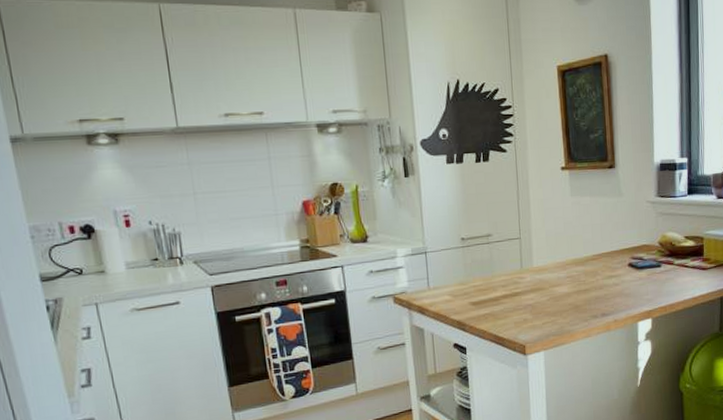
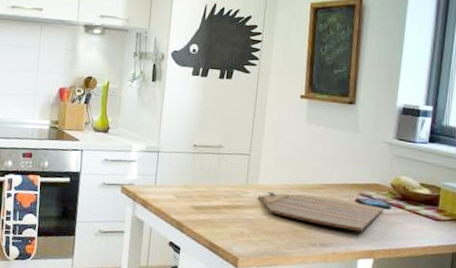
cutting board: none [534,266,655,296] -> present [257,191,384,232]

